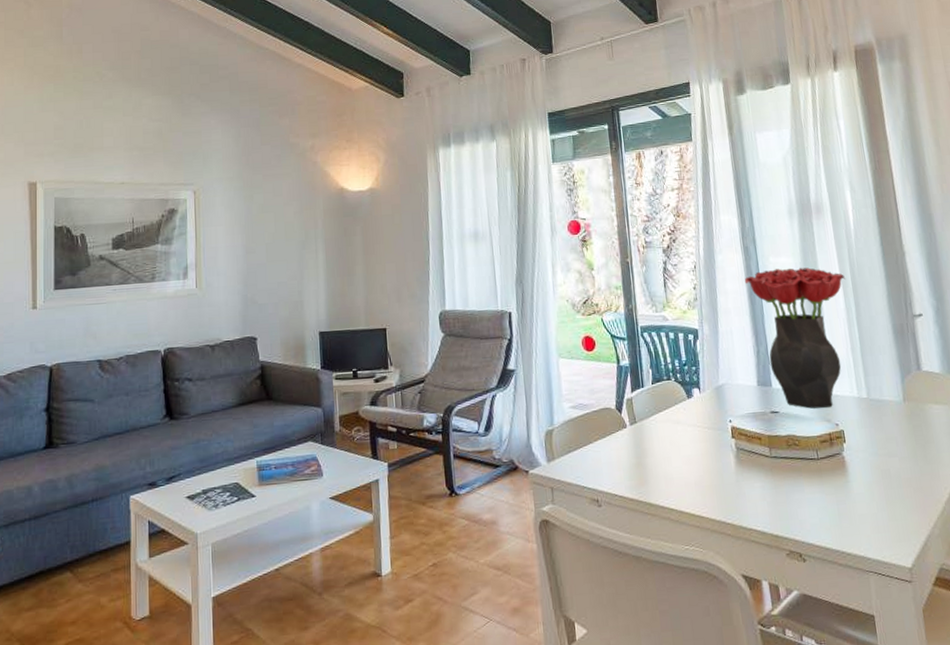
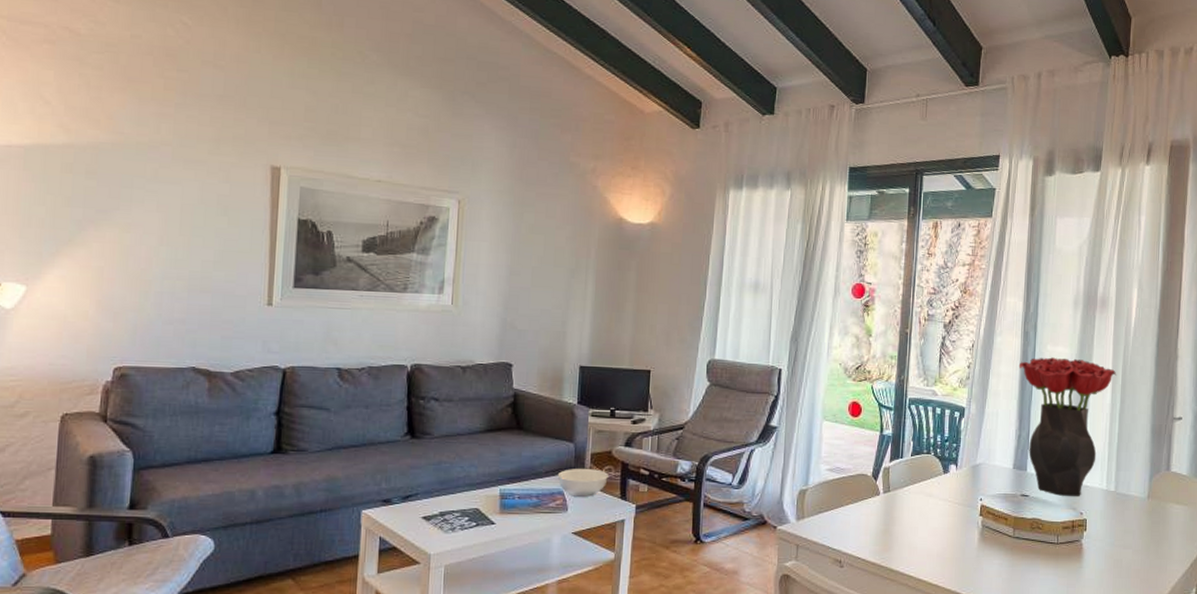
bowl: none [309,431,359,461] -> present [557,468,610,497]

